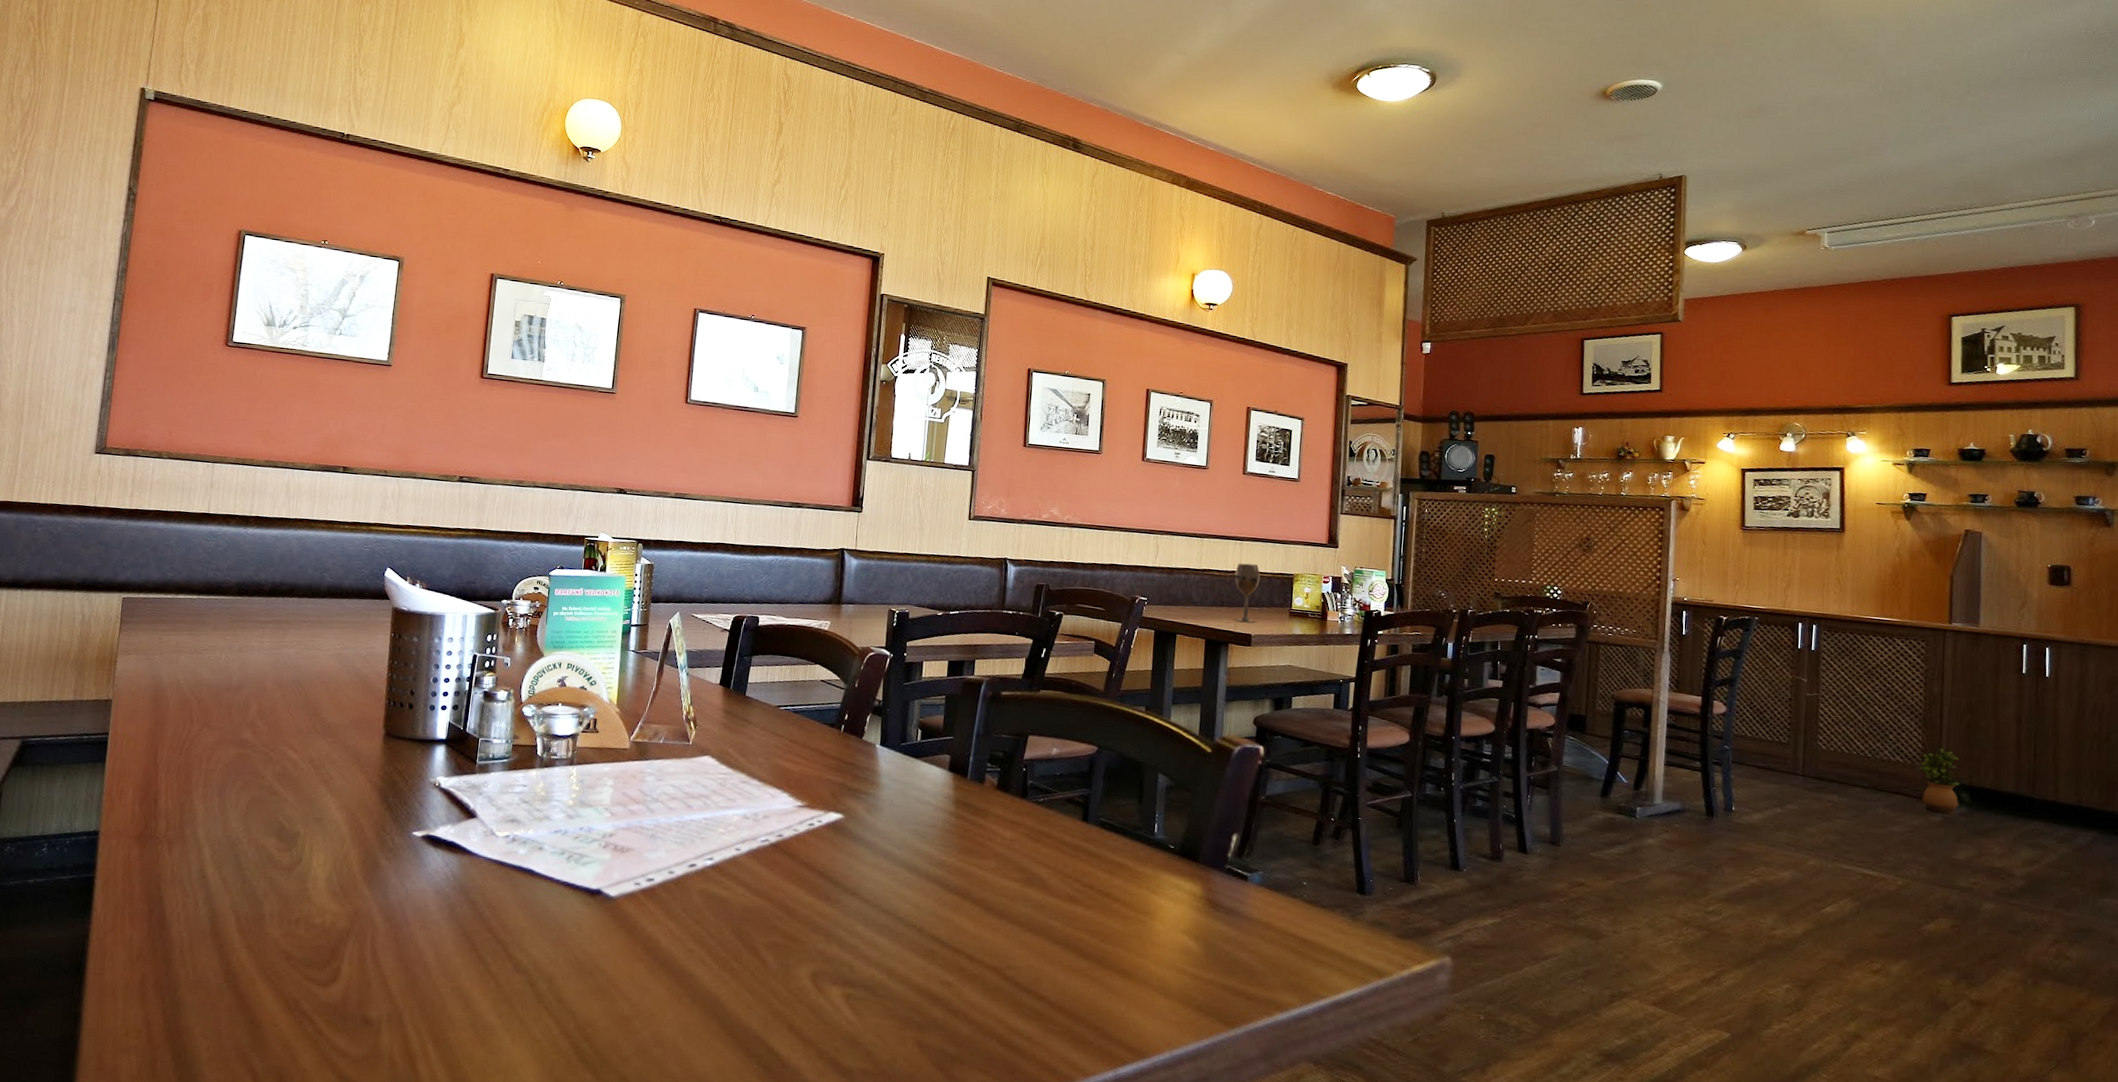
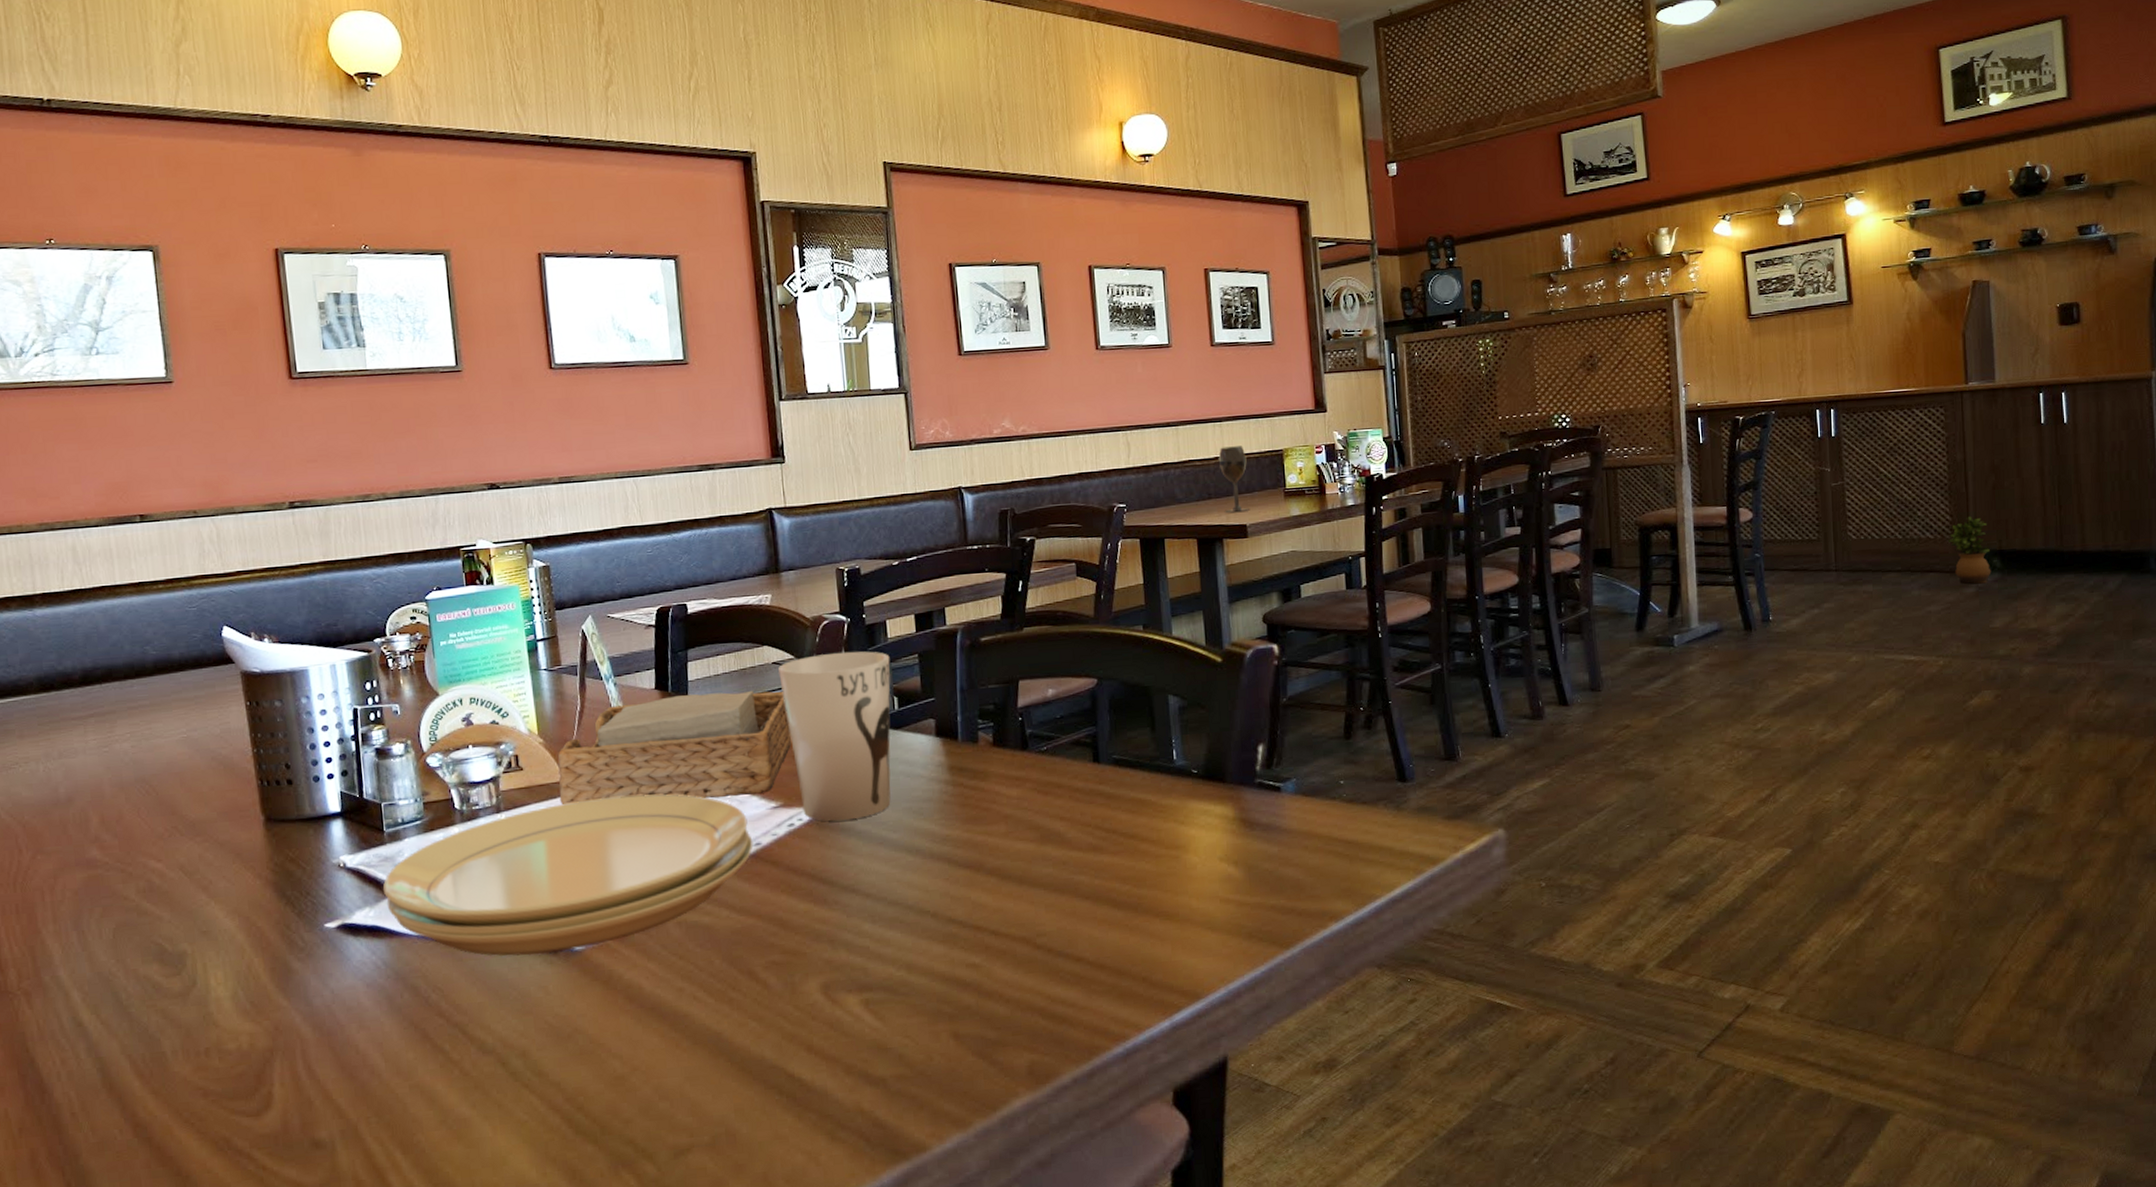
plate: none [465,768,777,897] -> present [382,794,753,956]
napkin holder: none [623,692,826,792] -> present [558,690,792,806]
cup: none [823,680,921,831] -> present [779,651,891,821]

